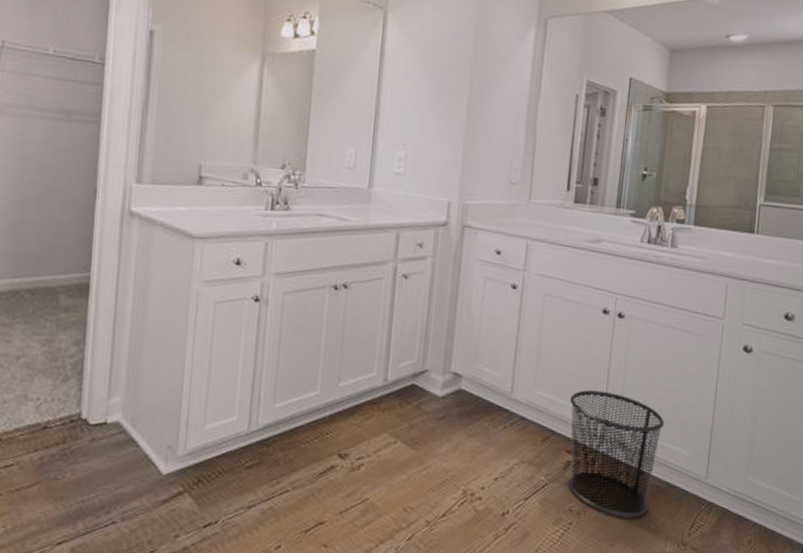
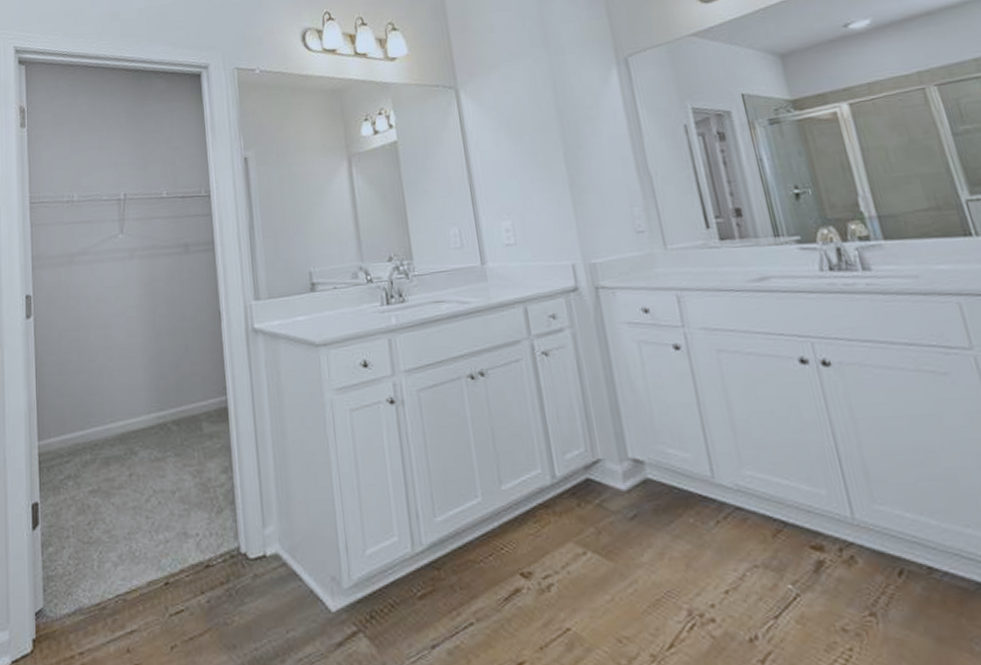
waste bin: present [568,390,665,517] -> none [792,462,961,636]

